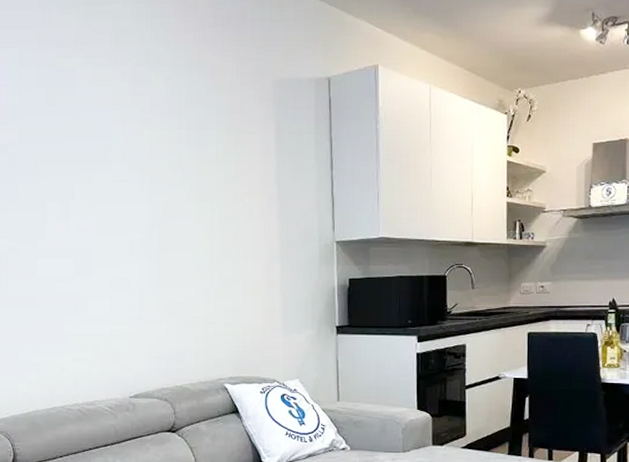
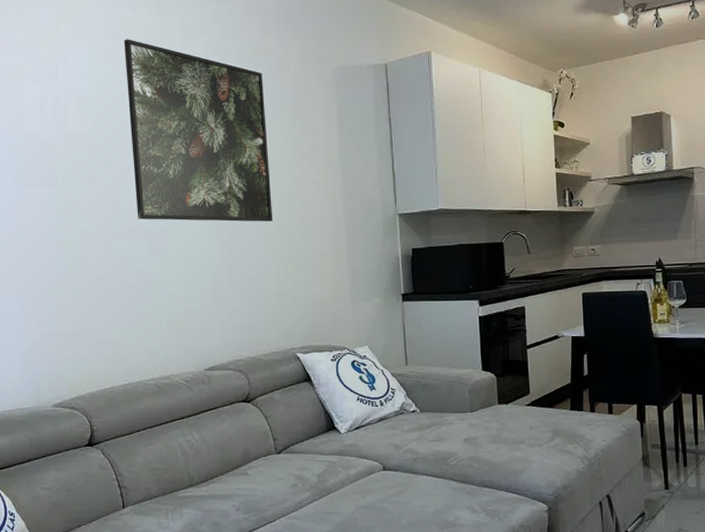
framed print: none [50,43,204,245] -> present [124,39,273,222]

